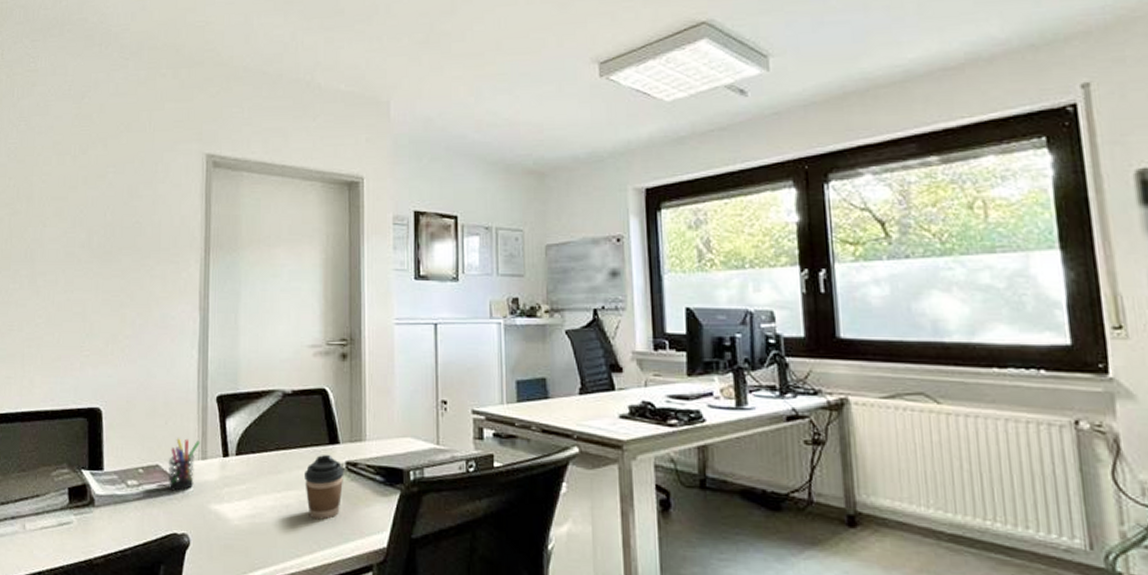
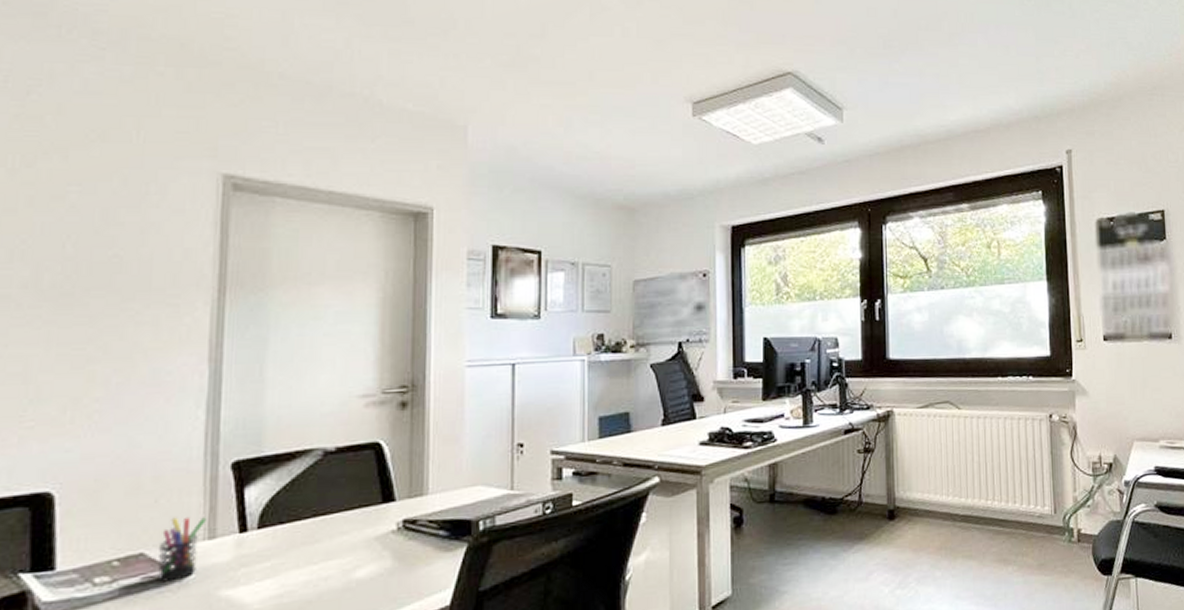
coffee cup: present [305,455,344,520] -> none [350,515,401,588]

